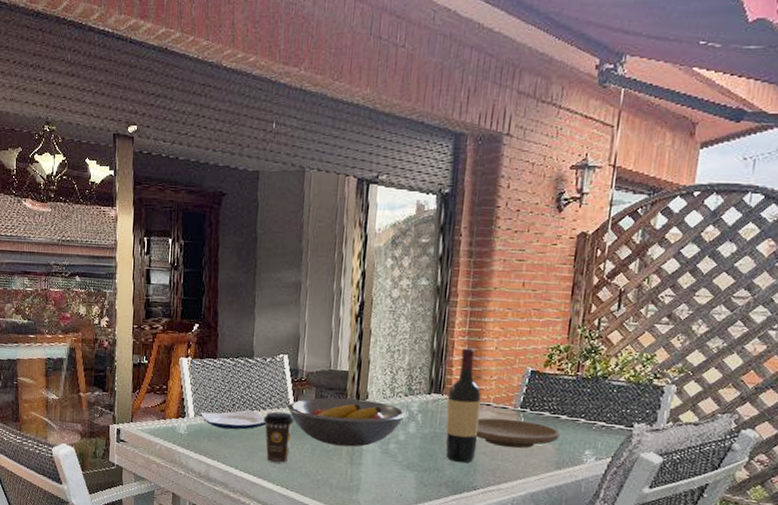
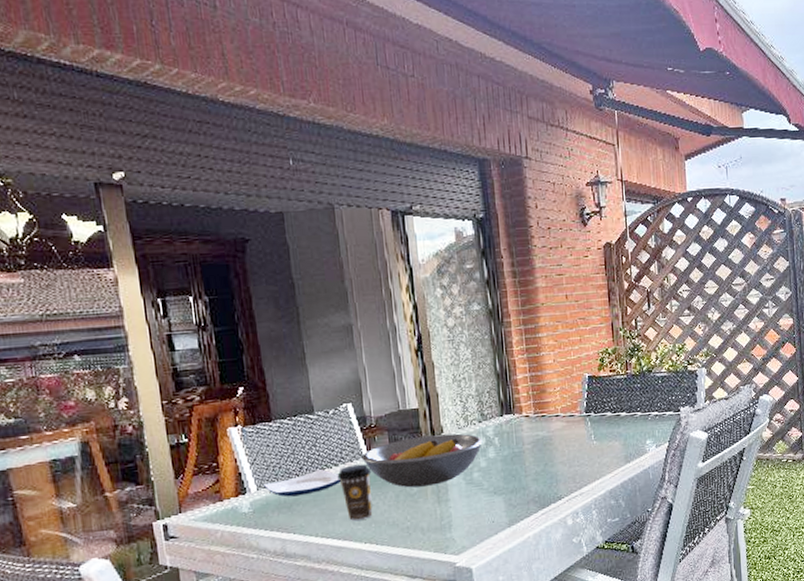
wine bottle: present [445,348,482,463] -> none [518,364,554,478]
plate: present [475,418,560,449] -> none [550,423,623,453]

